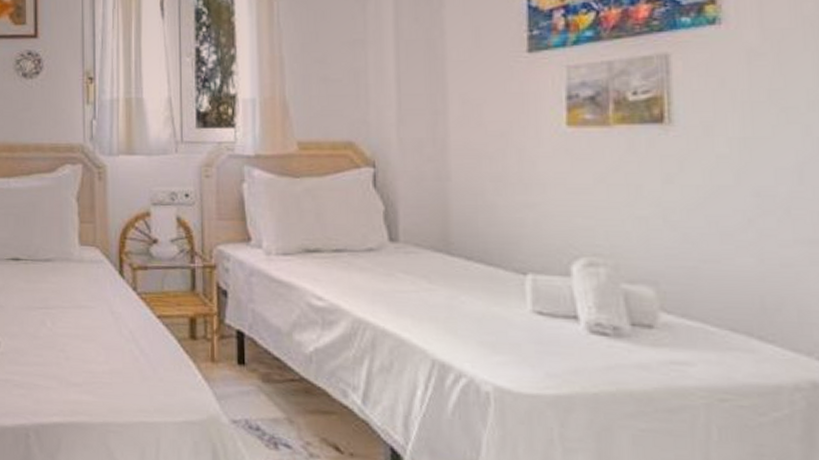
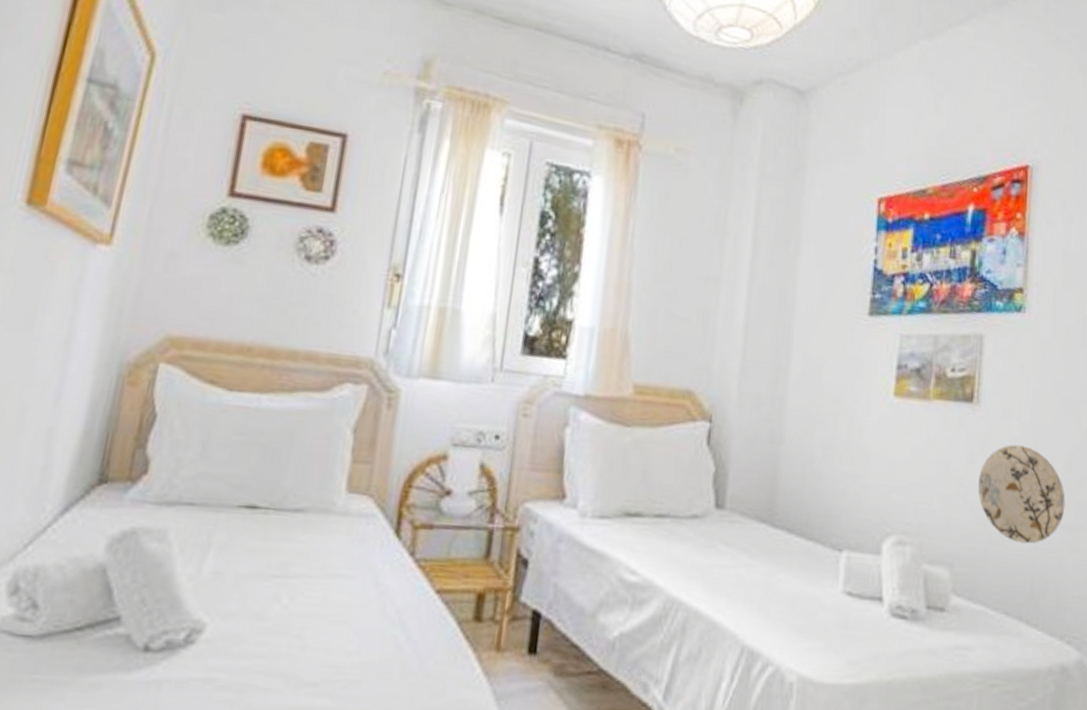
decorative plate: none [679,161,799,260] -> present [977,444,1066,544]

